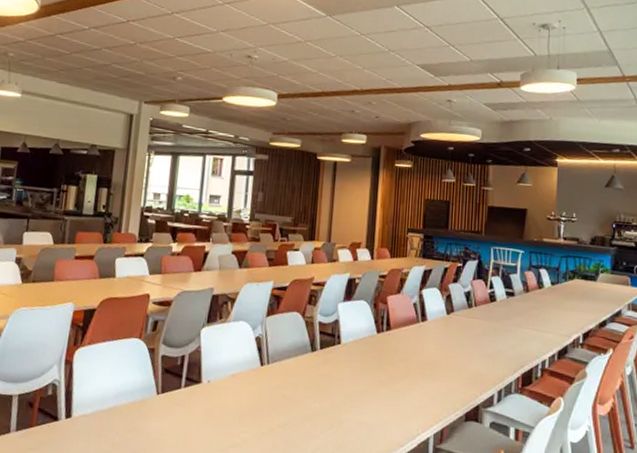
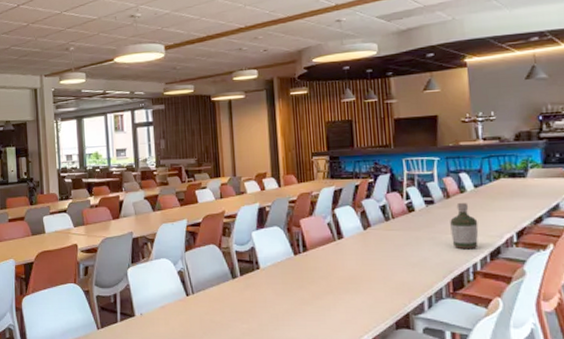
bottle: none [526,298,551,346] -> present [450,203,479,250]

